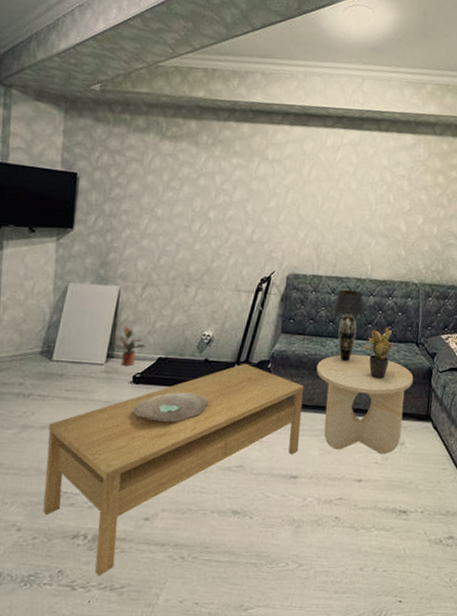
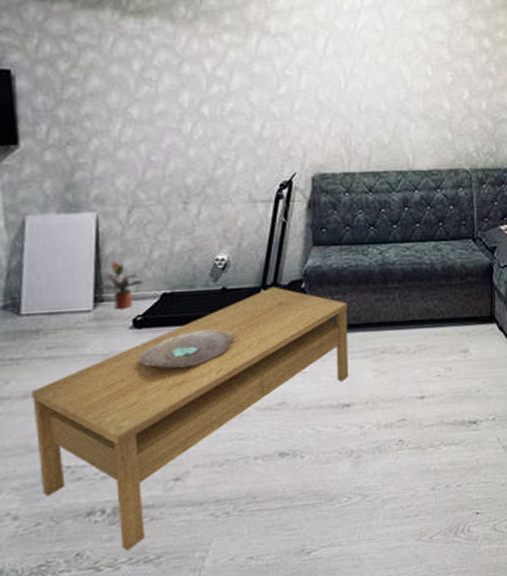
side table: present [316,354,414,455] -> none [360,259,473,369]
table lamp: present [333,289,366,362] -> none [373,185,411,270]
potted plant: present [364,326,393,380] -> none [414,223,446,285]

